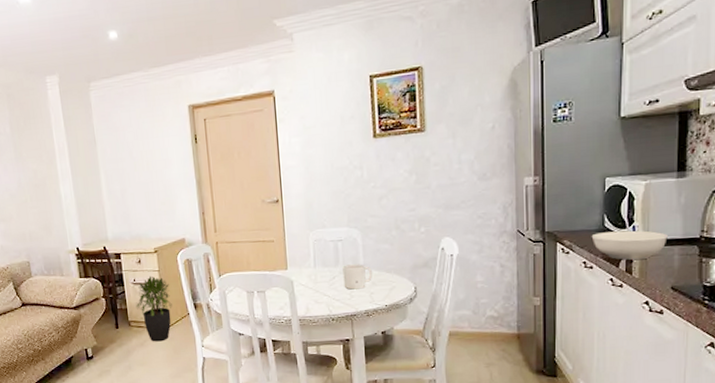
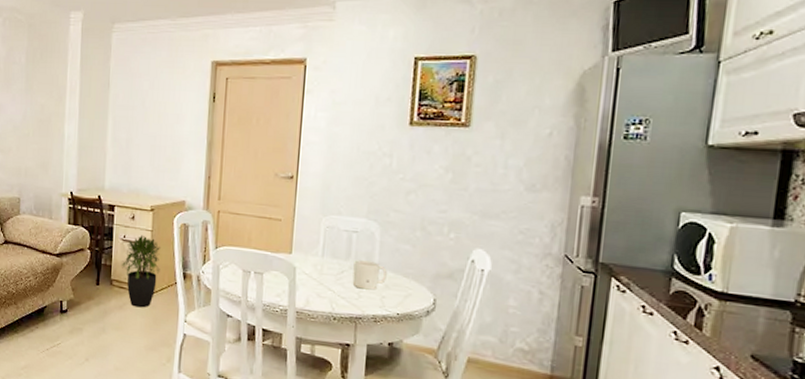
bowl: present [591,230,668,260] -> none [655,274,753,315]

